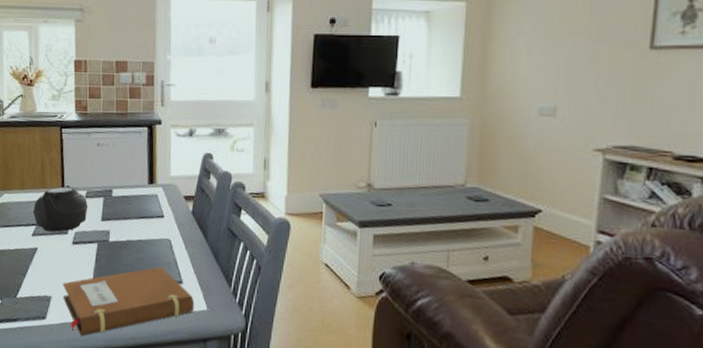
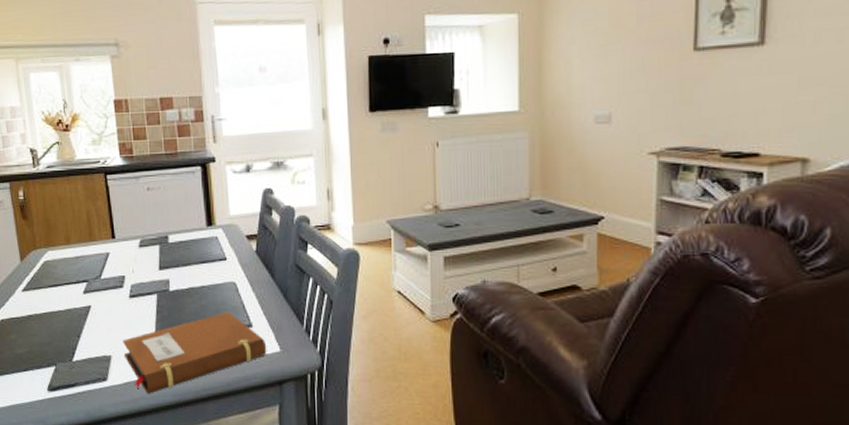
teapot: present [33,185,89,232] -> none [82,236,143,287]

